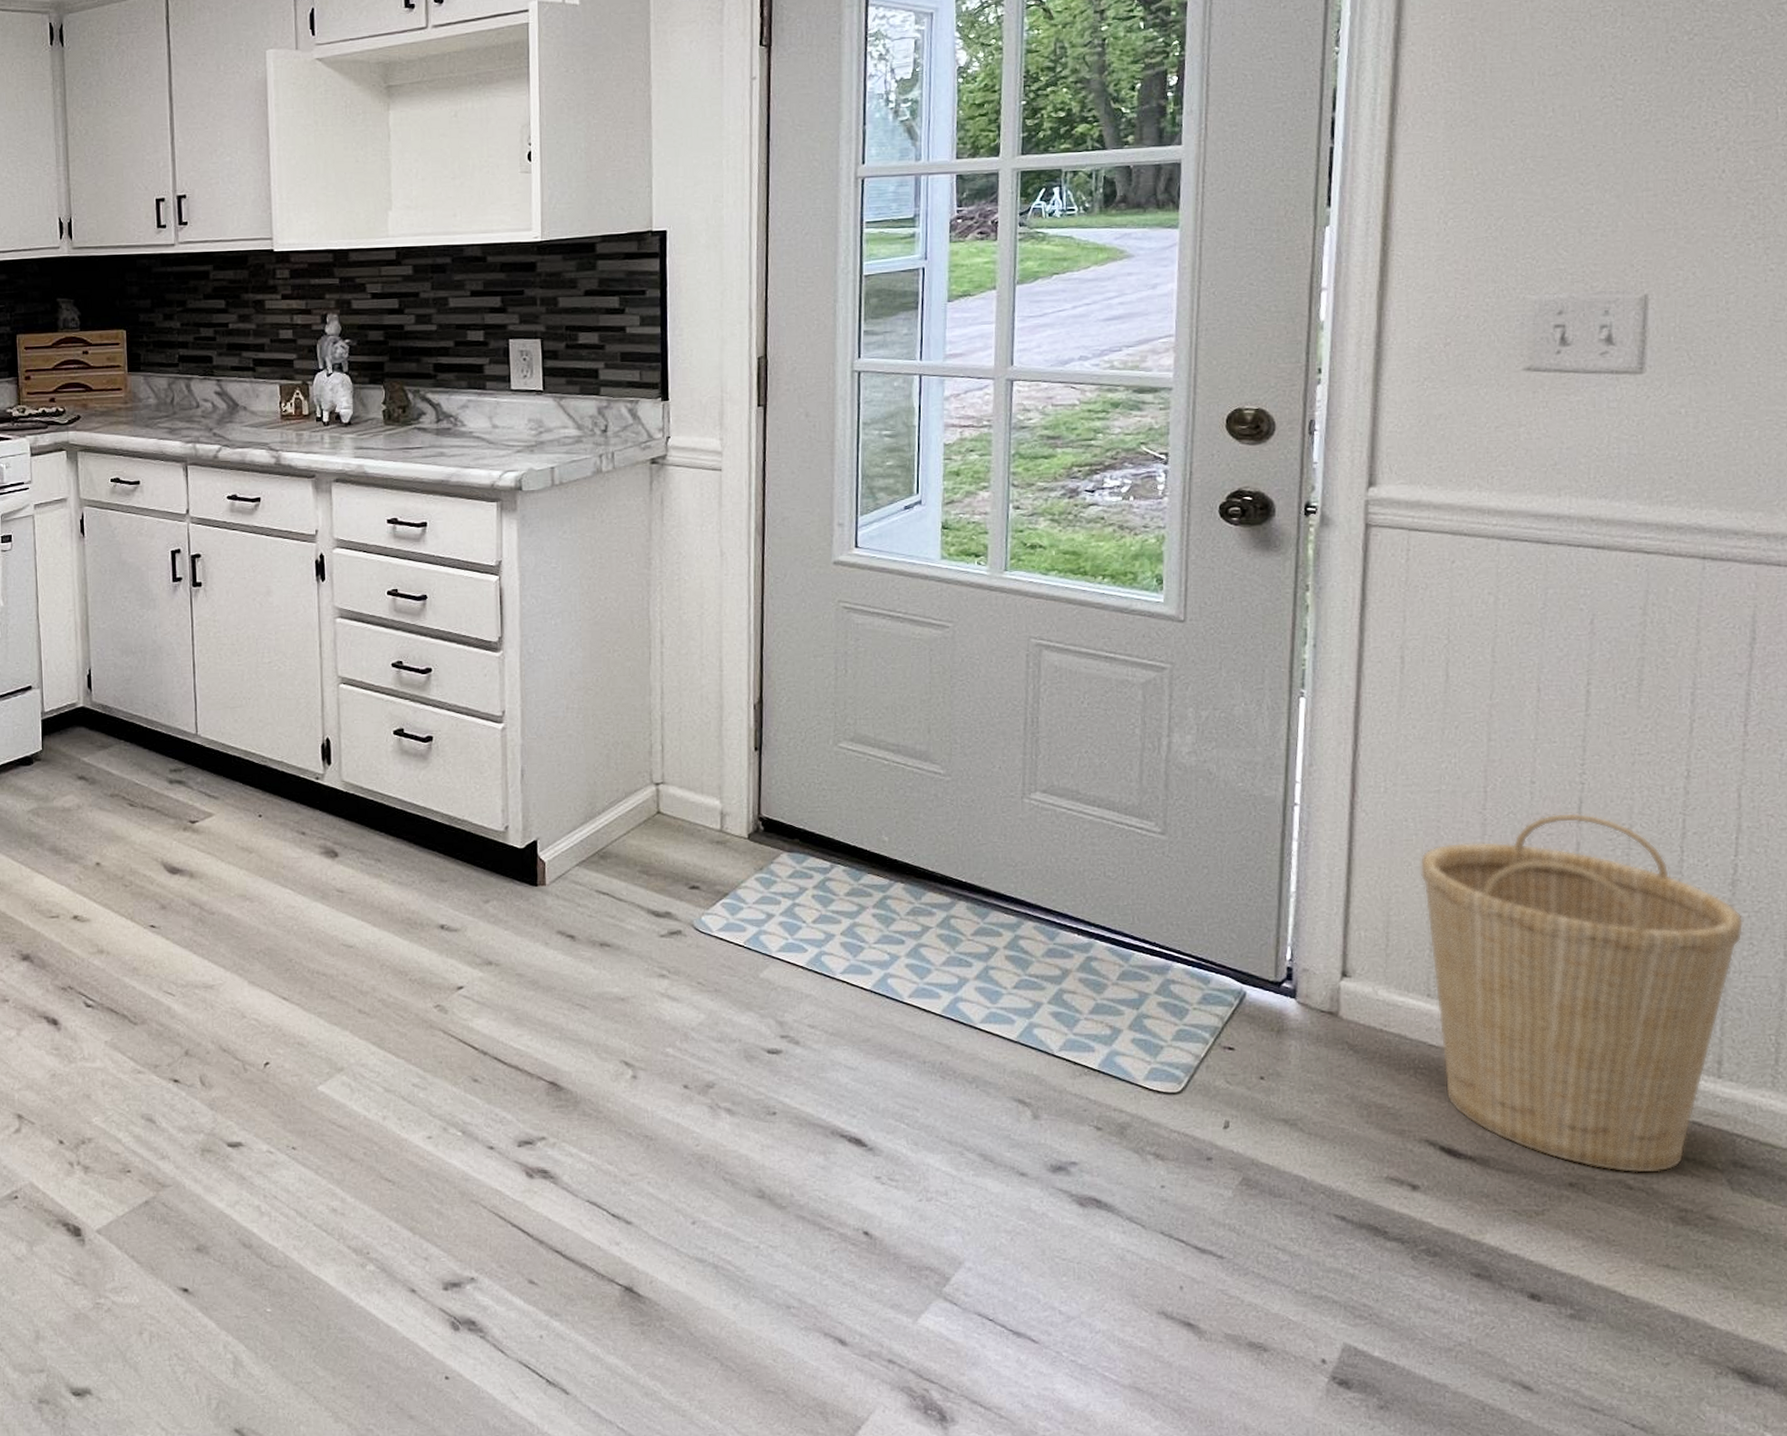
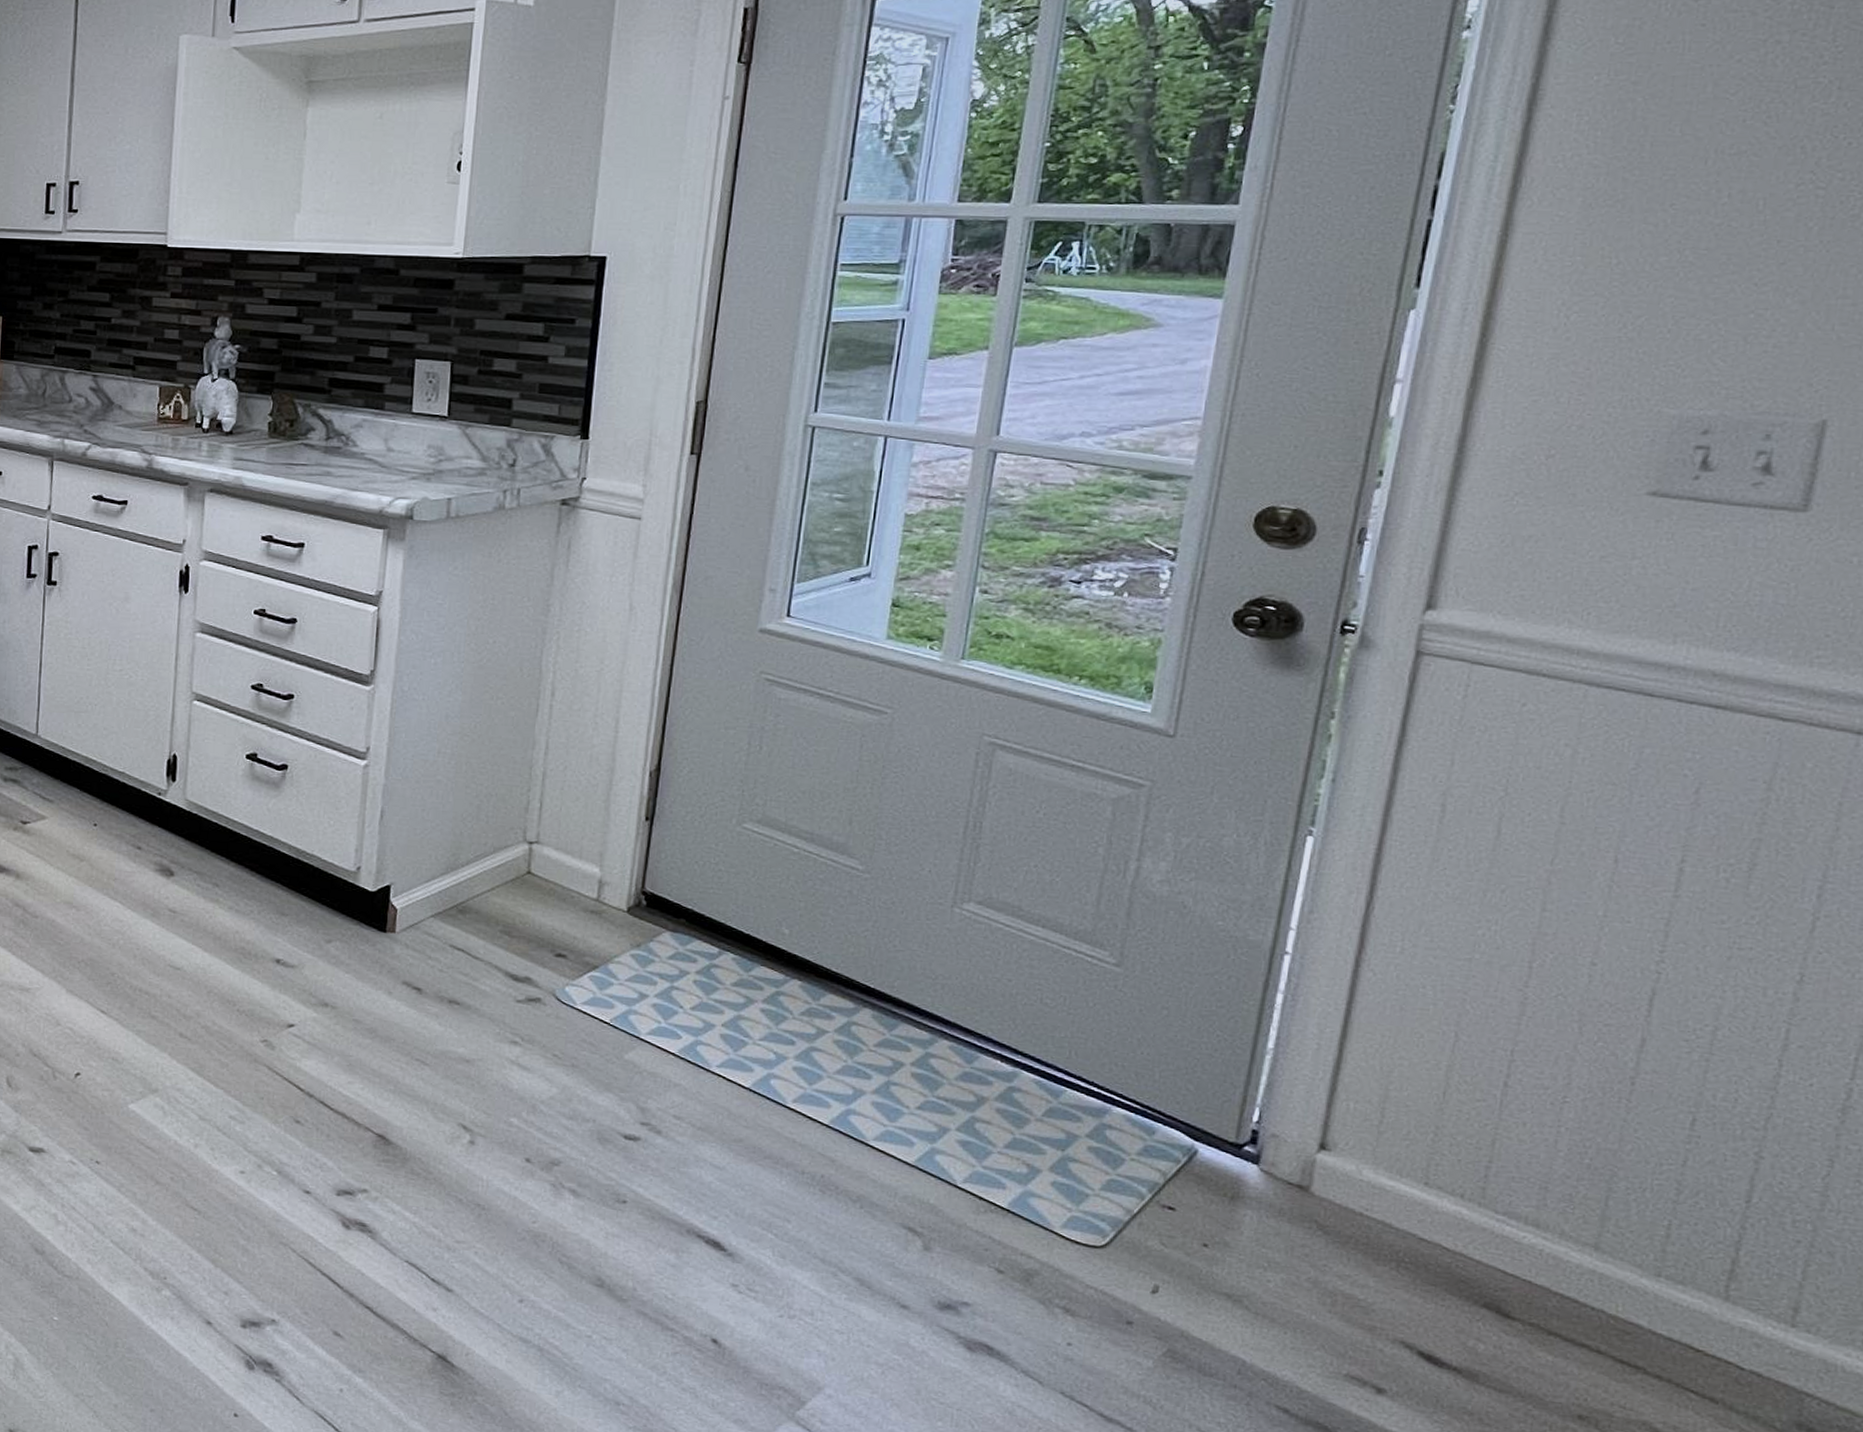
basket: present [1420,813,1744,1174] -> none [1433,1002,1852,1421]

